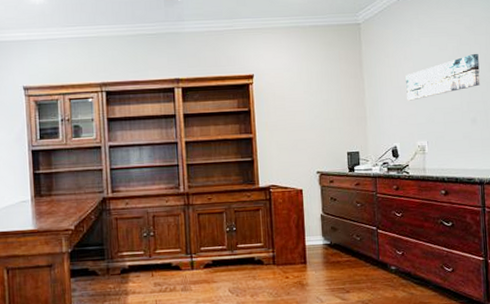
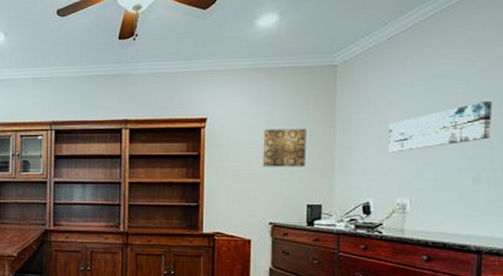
wall art: none [304,82,343,119] -> present [262,129,306,167]

